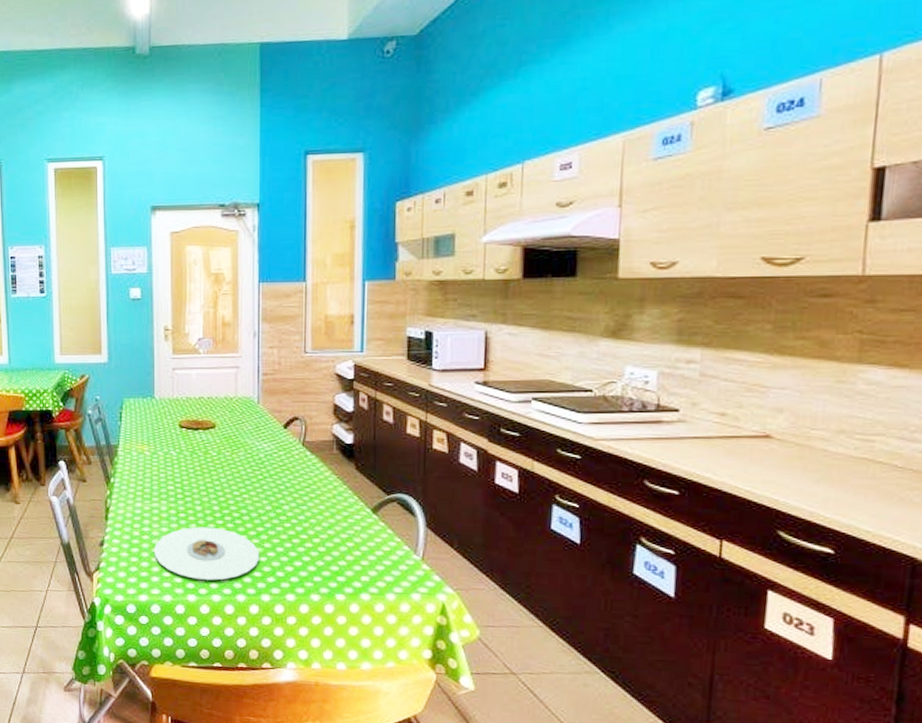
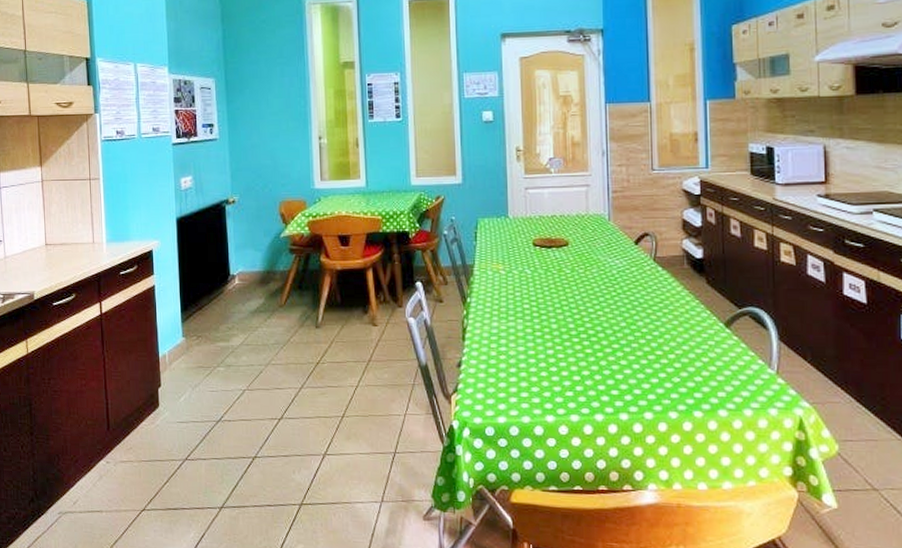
plate: present [153,526,259,580] -> none [510,345,616,400]

